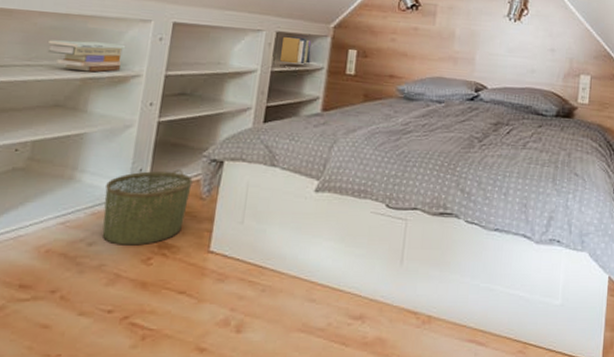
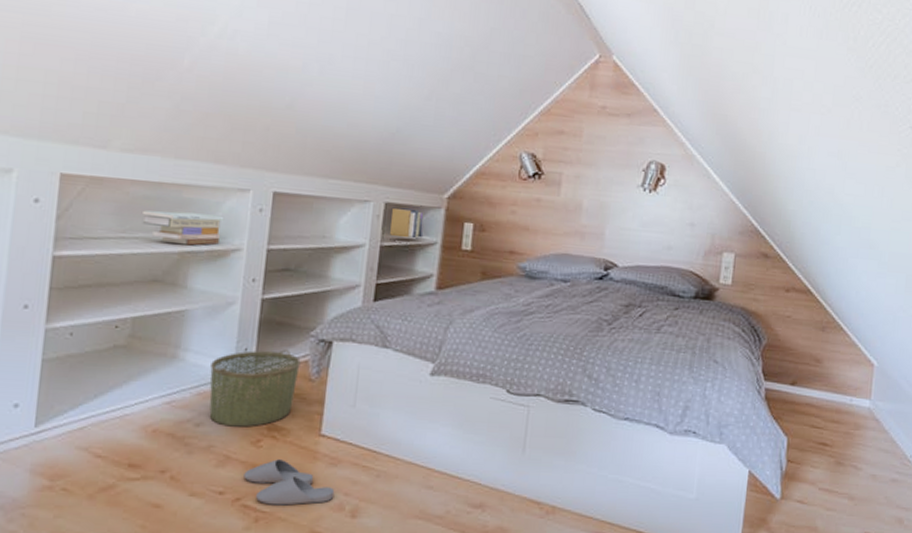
slippers: none [133,277,221,322] -> present [244,459,335,506]

